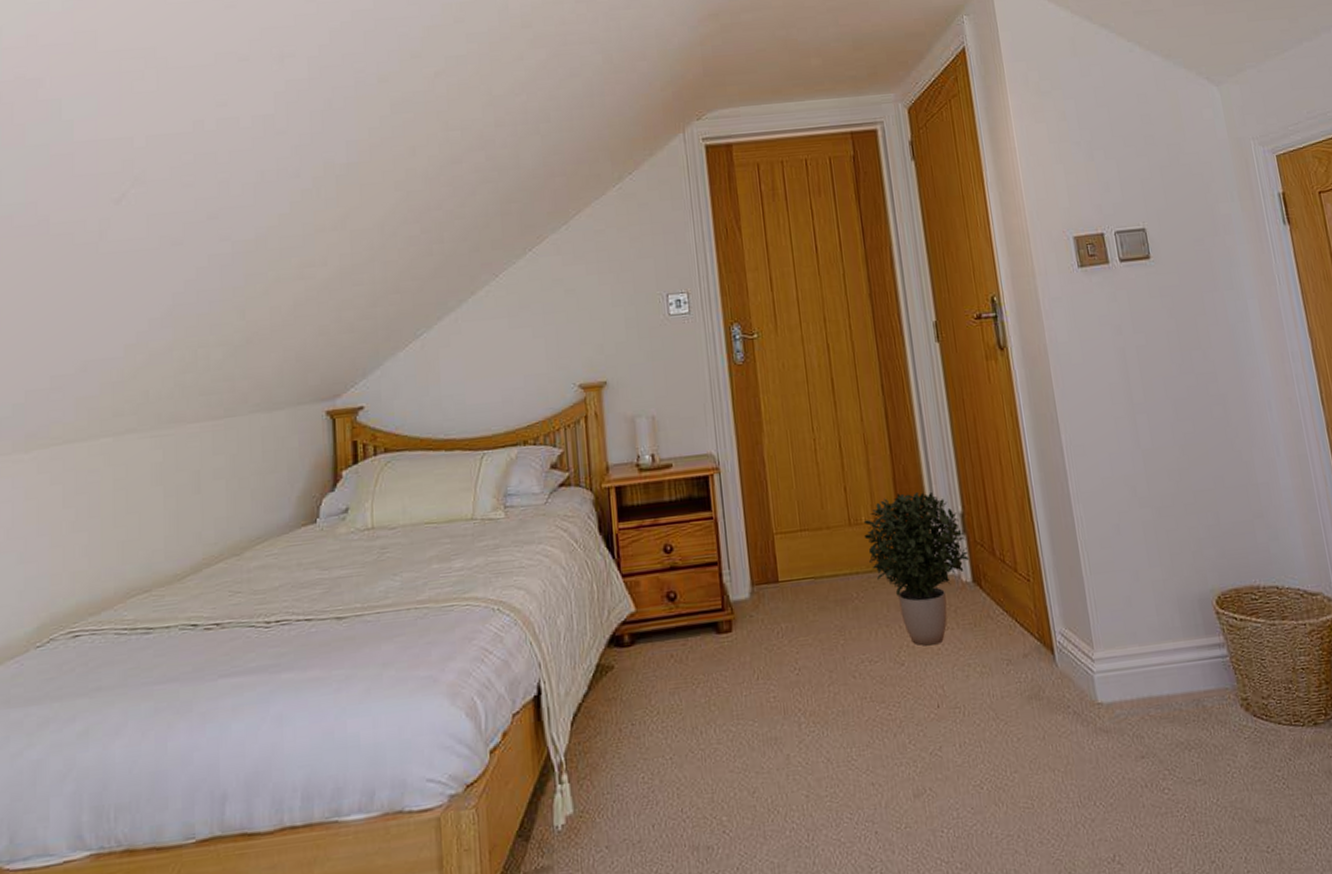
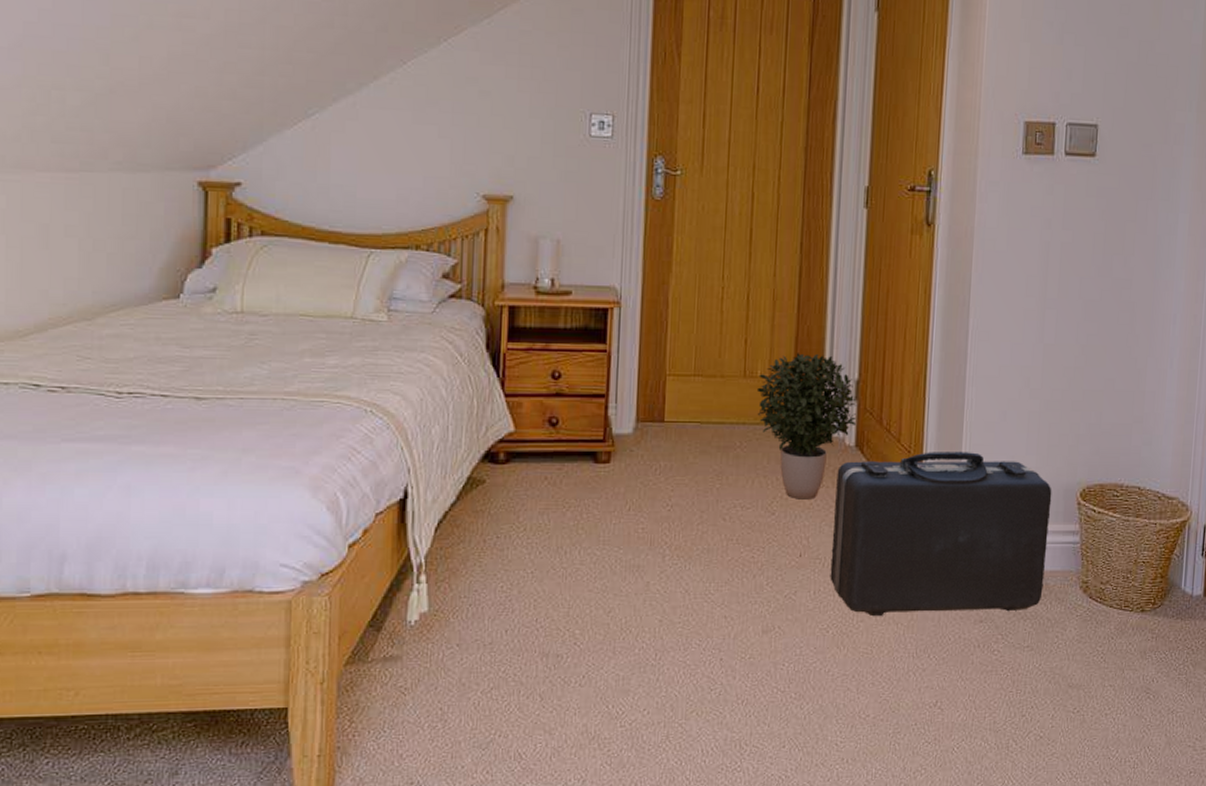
suitcase: none [959,572,1202,765] -> present [830,451,1052,616]

